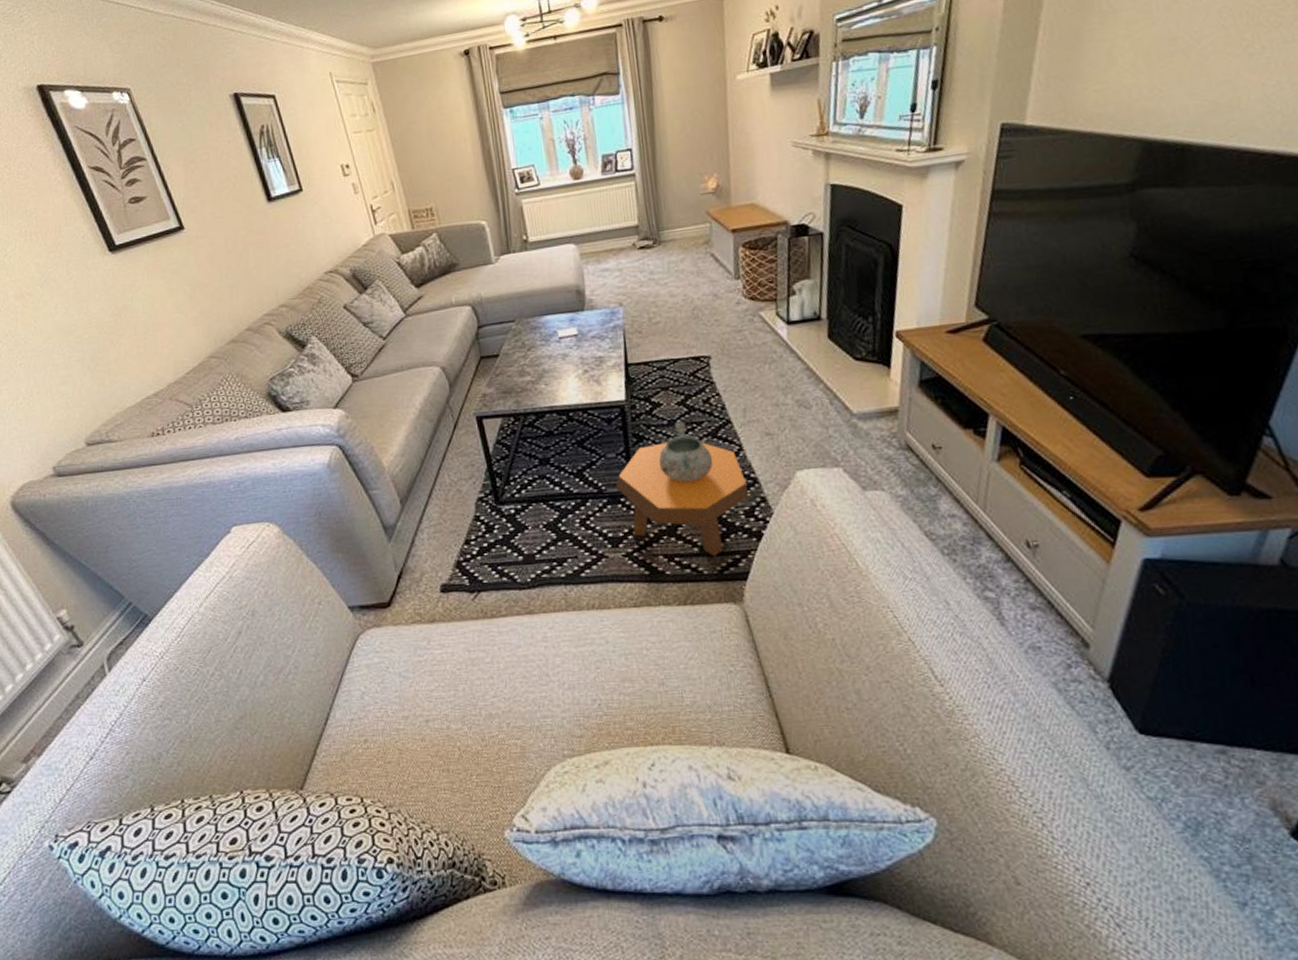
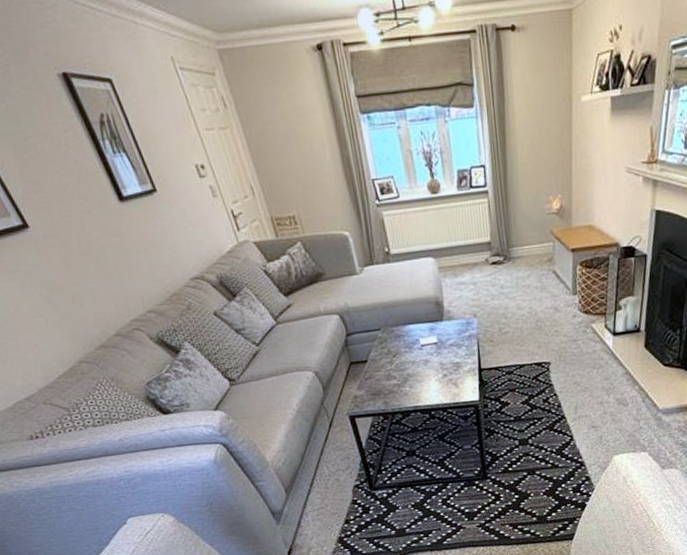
footstool: present [615,442,748,557] -> none [470,435,576,524]
decorative bowl: present [658,421,713,482] -> none [506,418,550,467]

